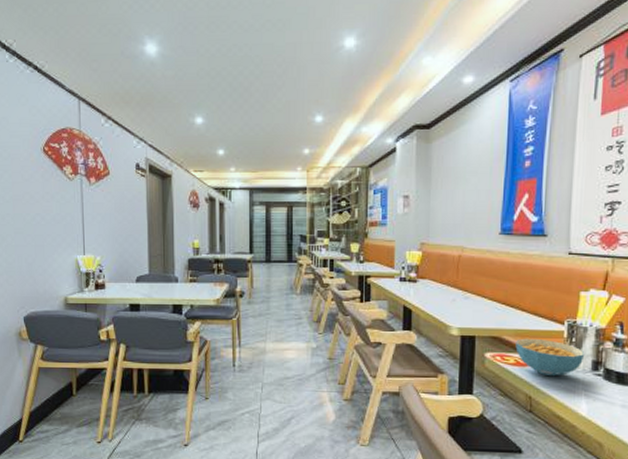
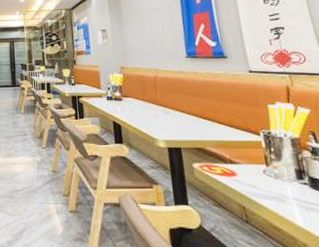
cereal bowl: present [515,338,585,377] -> none [219,149,287,186]

